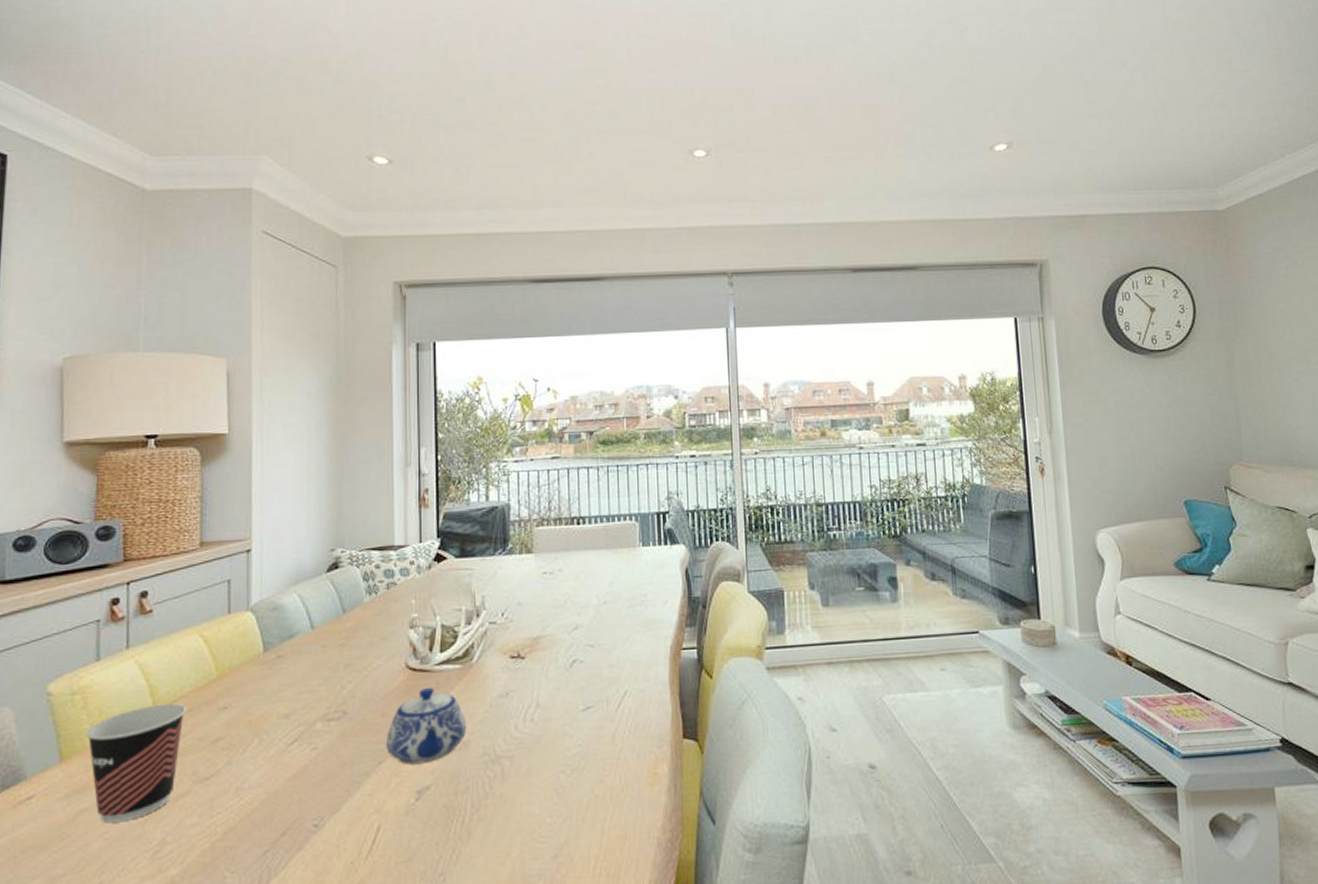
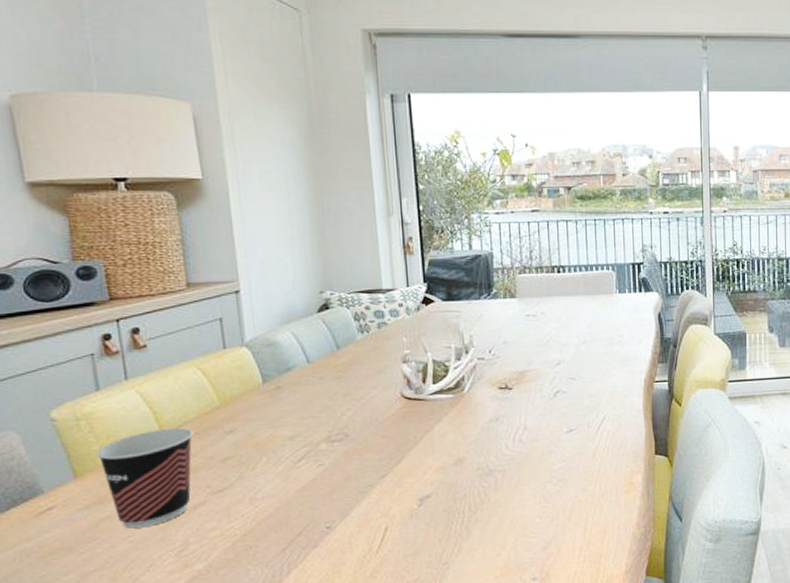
teapot: present [385,687,467,765] -> none [387,413,462,478]

